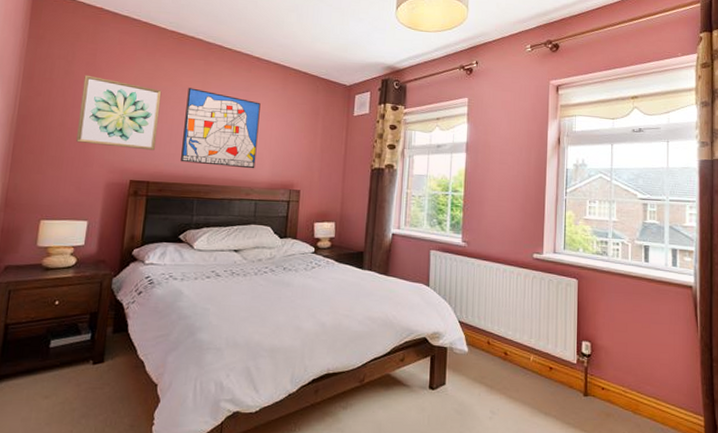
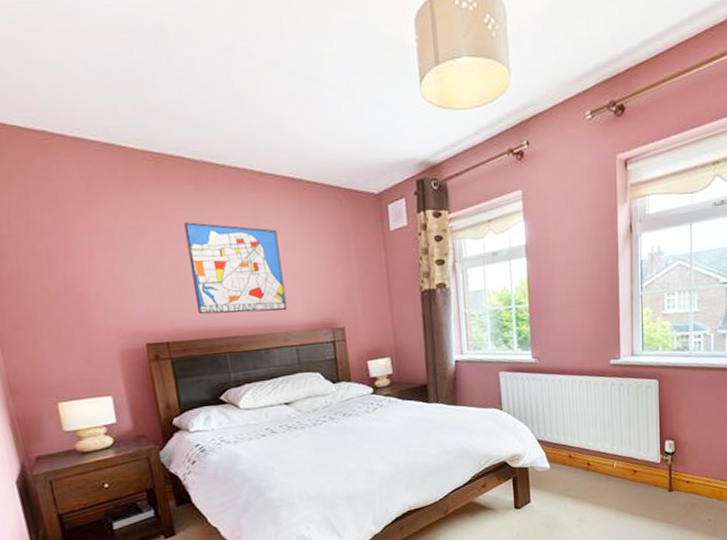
wall art: present [76,74,162,151] -> none [51,223,165,309]

